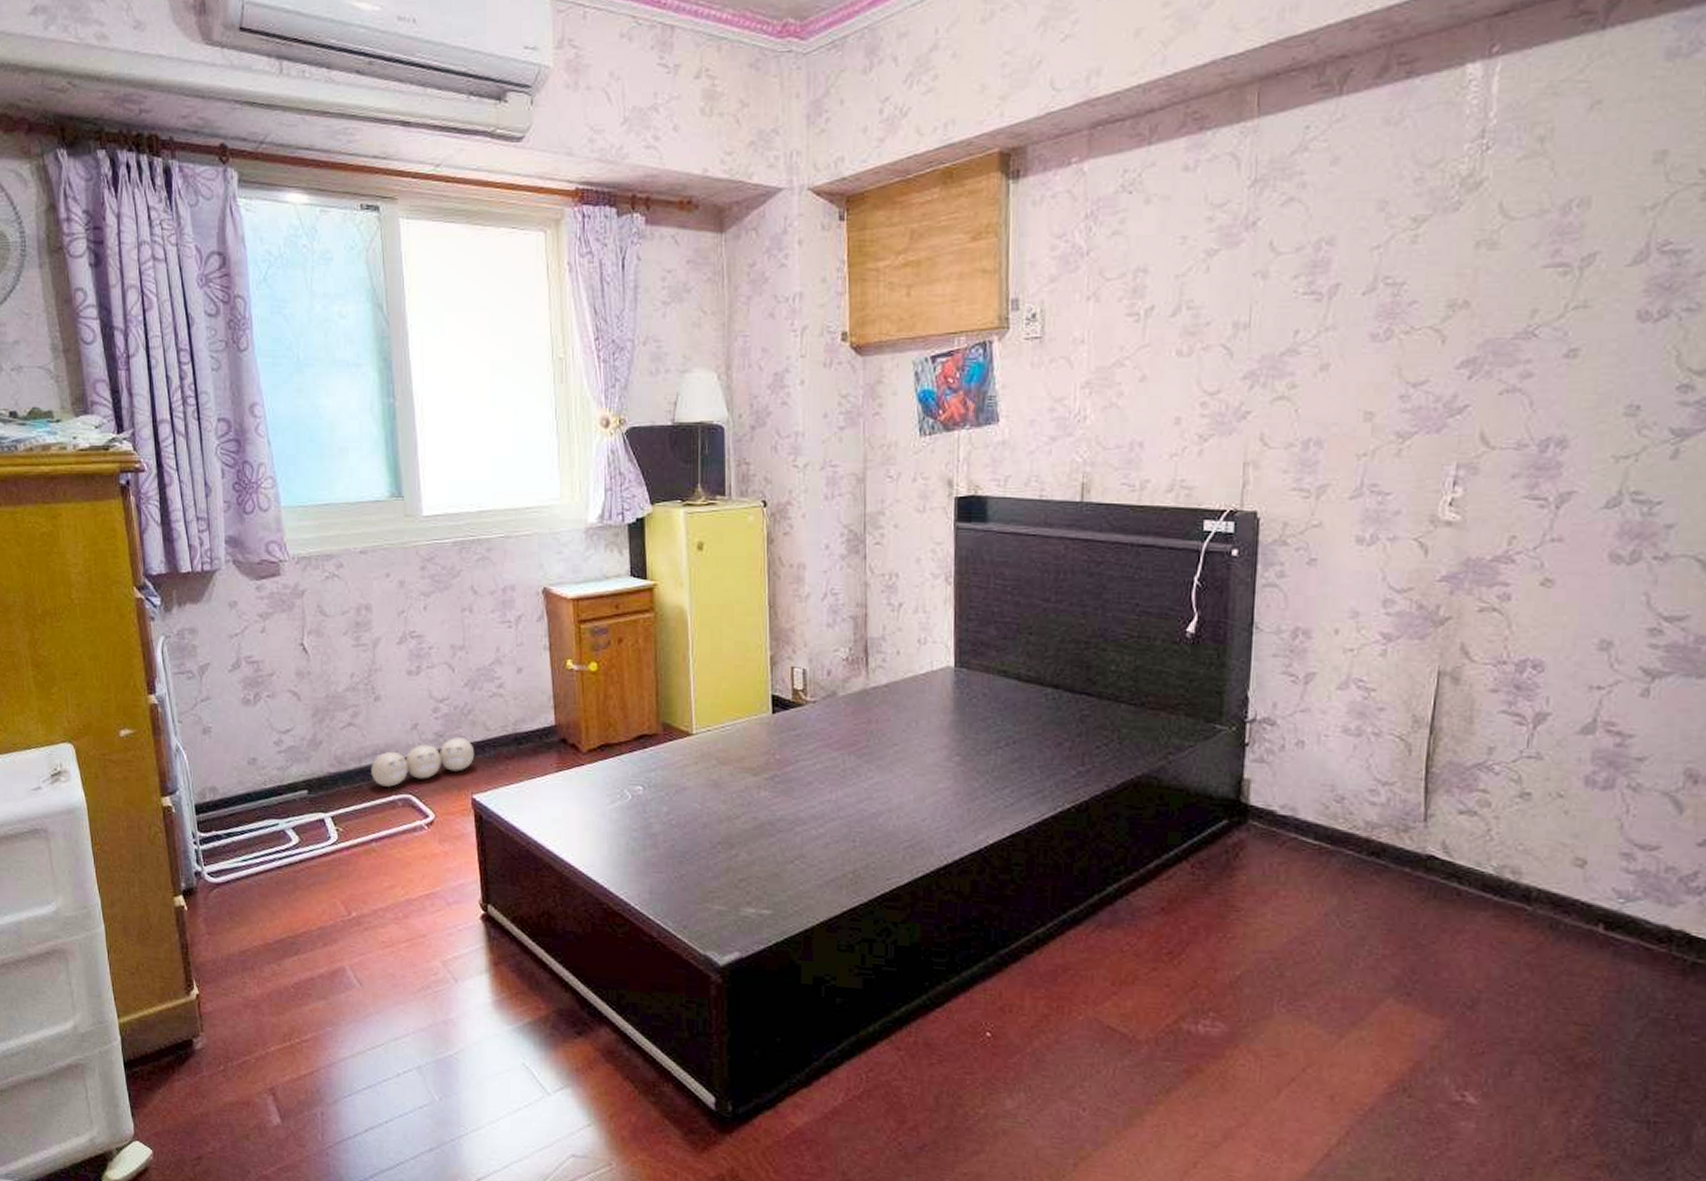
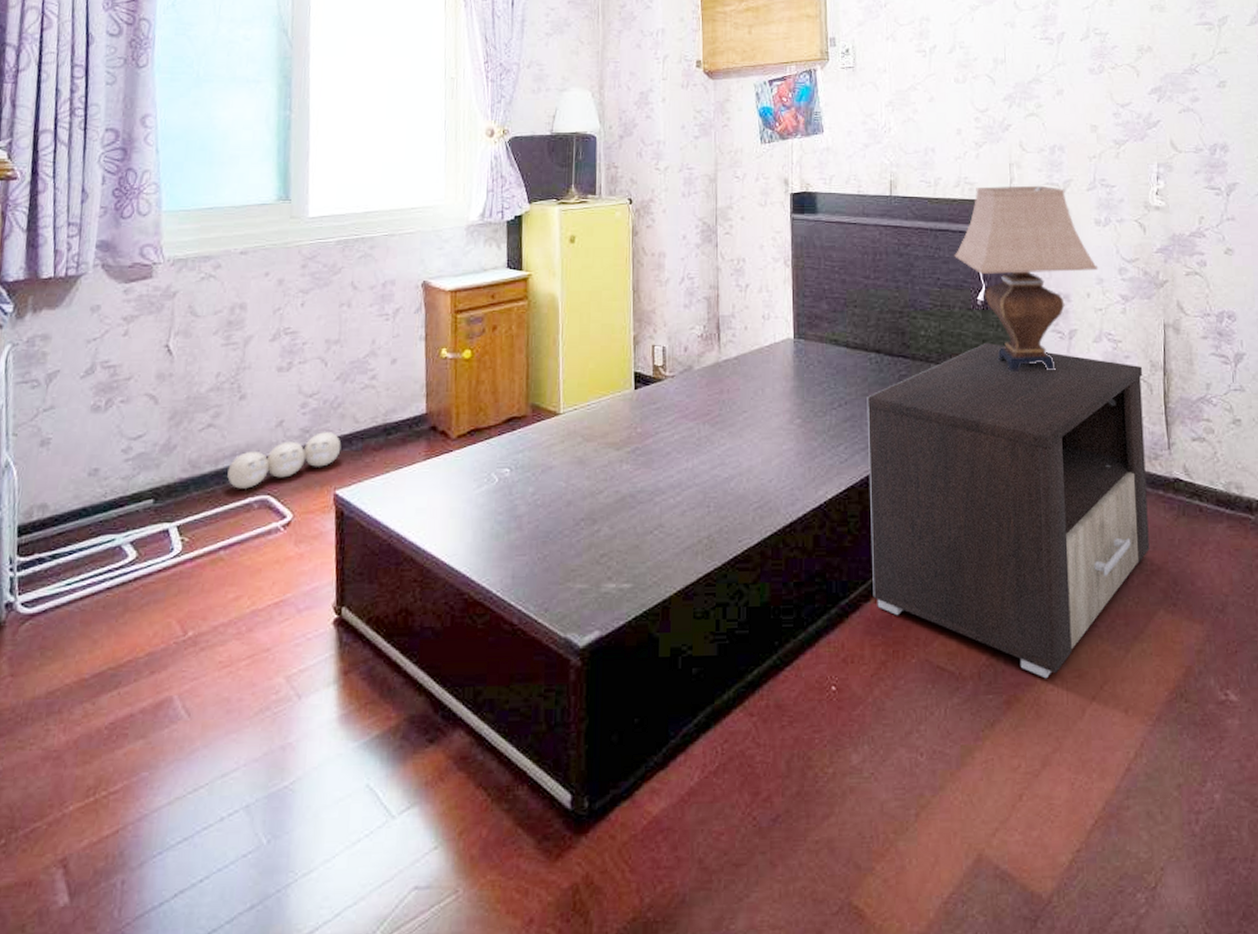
nightstand: none [1037,684,1400,1054] -> present [867,343,1150,679]
table lamp: none [1160,491,1355,719] -> present [954,185,1099,372]

